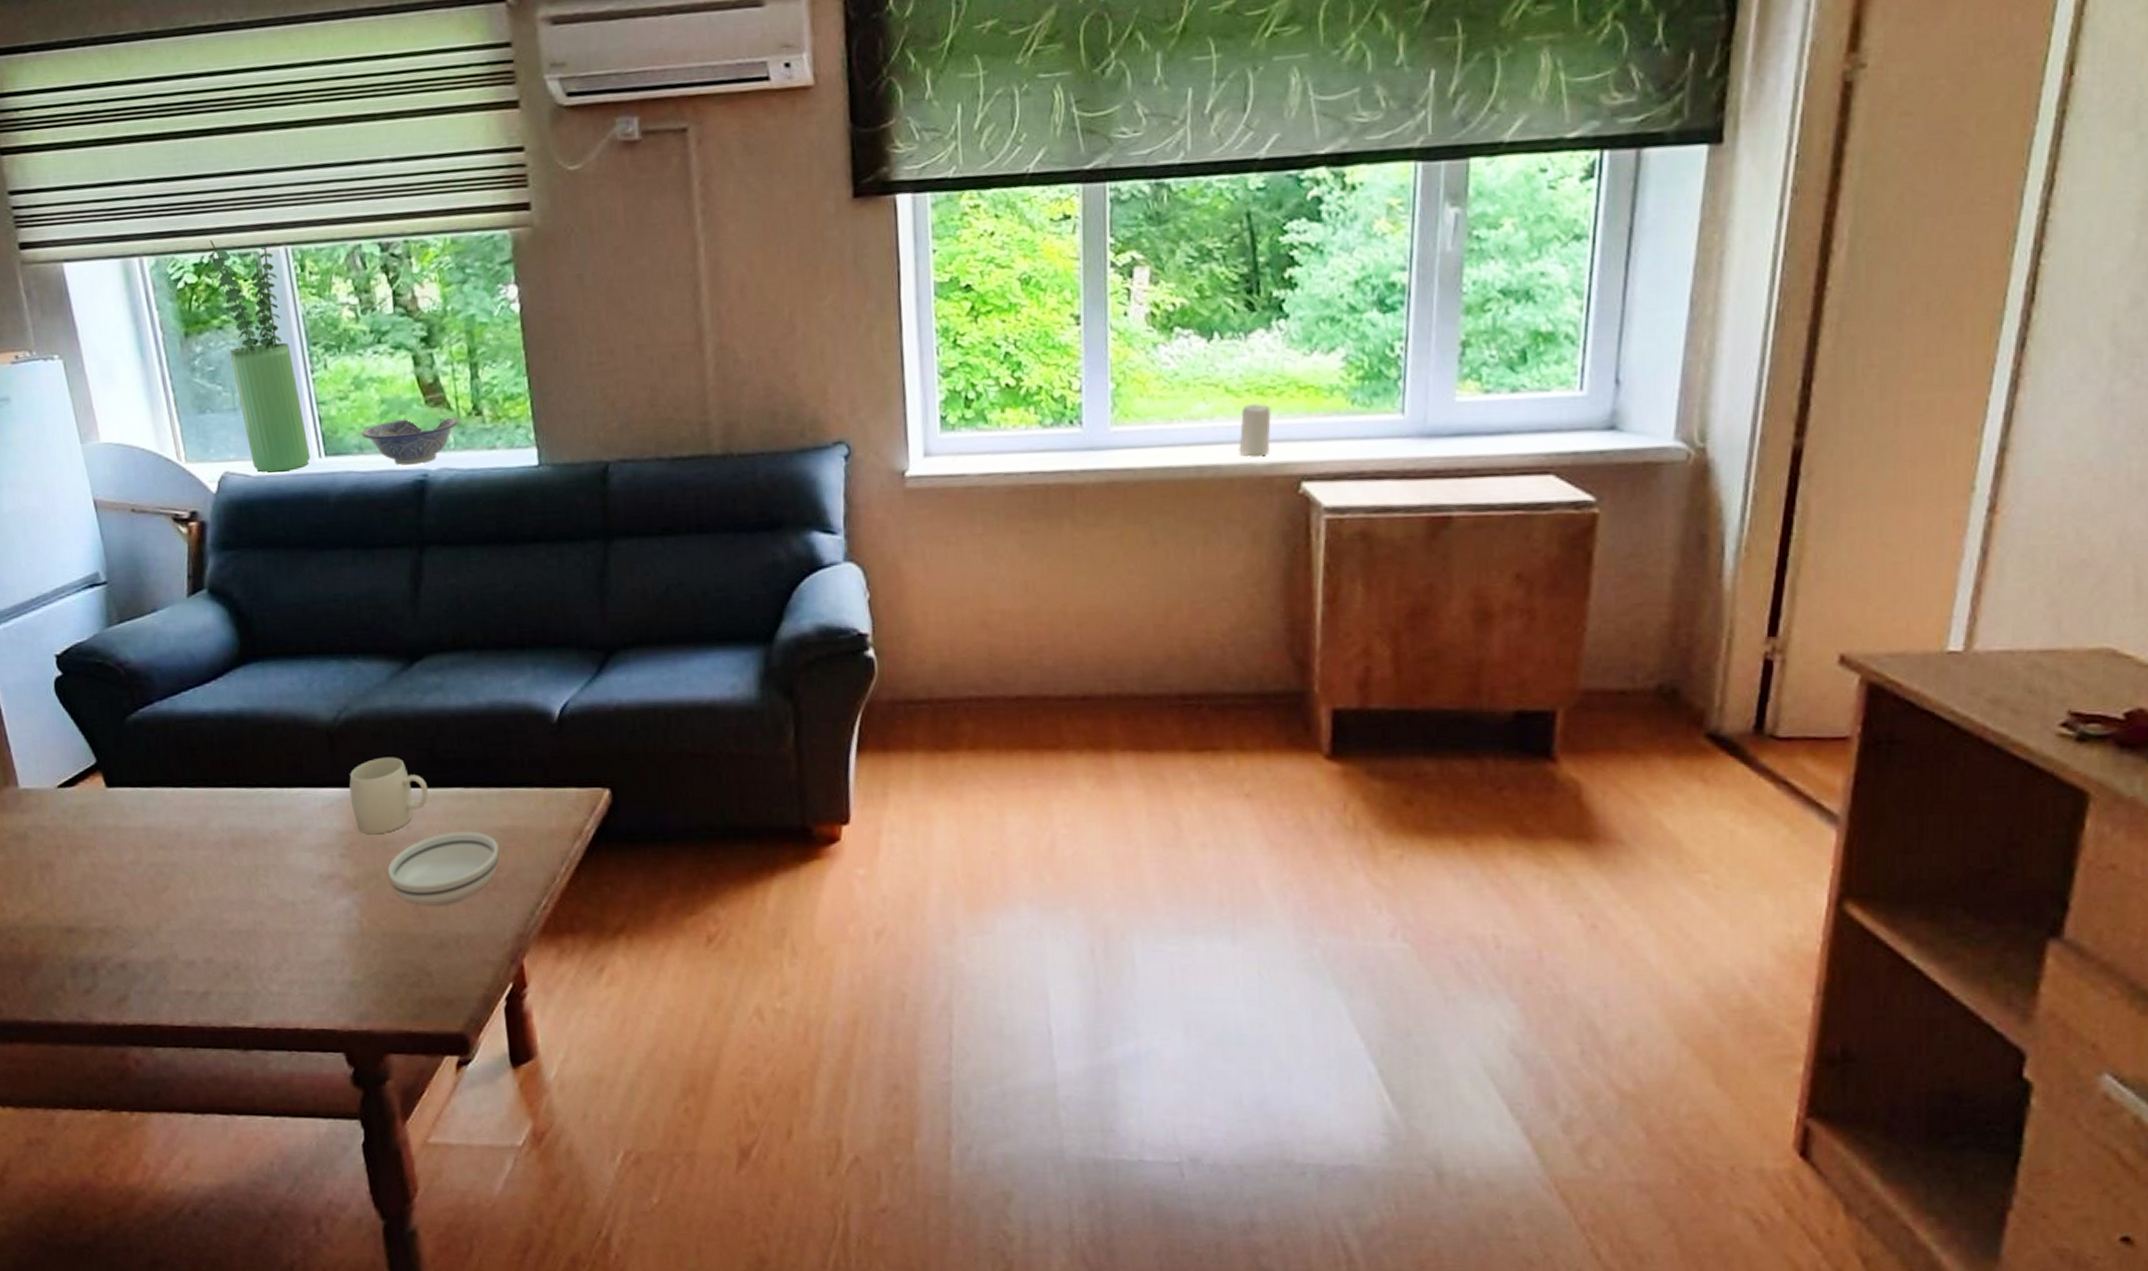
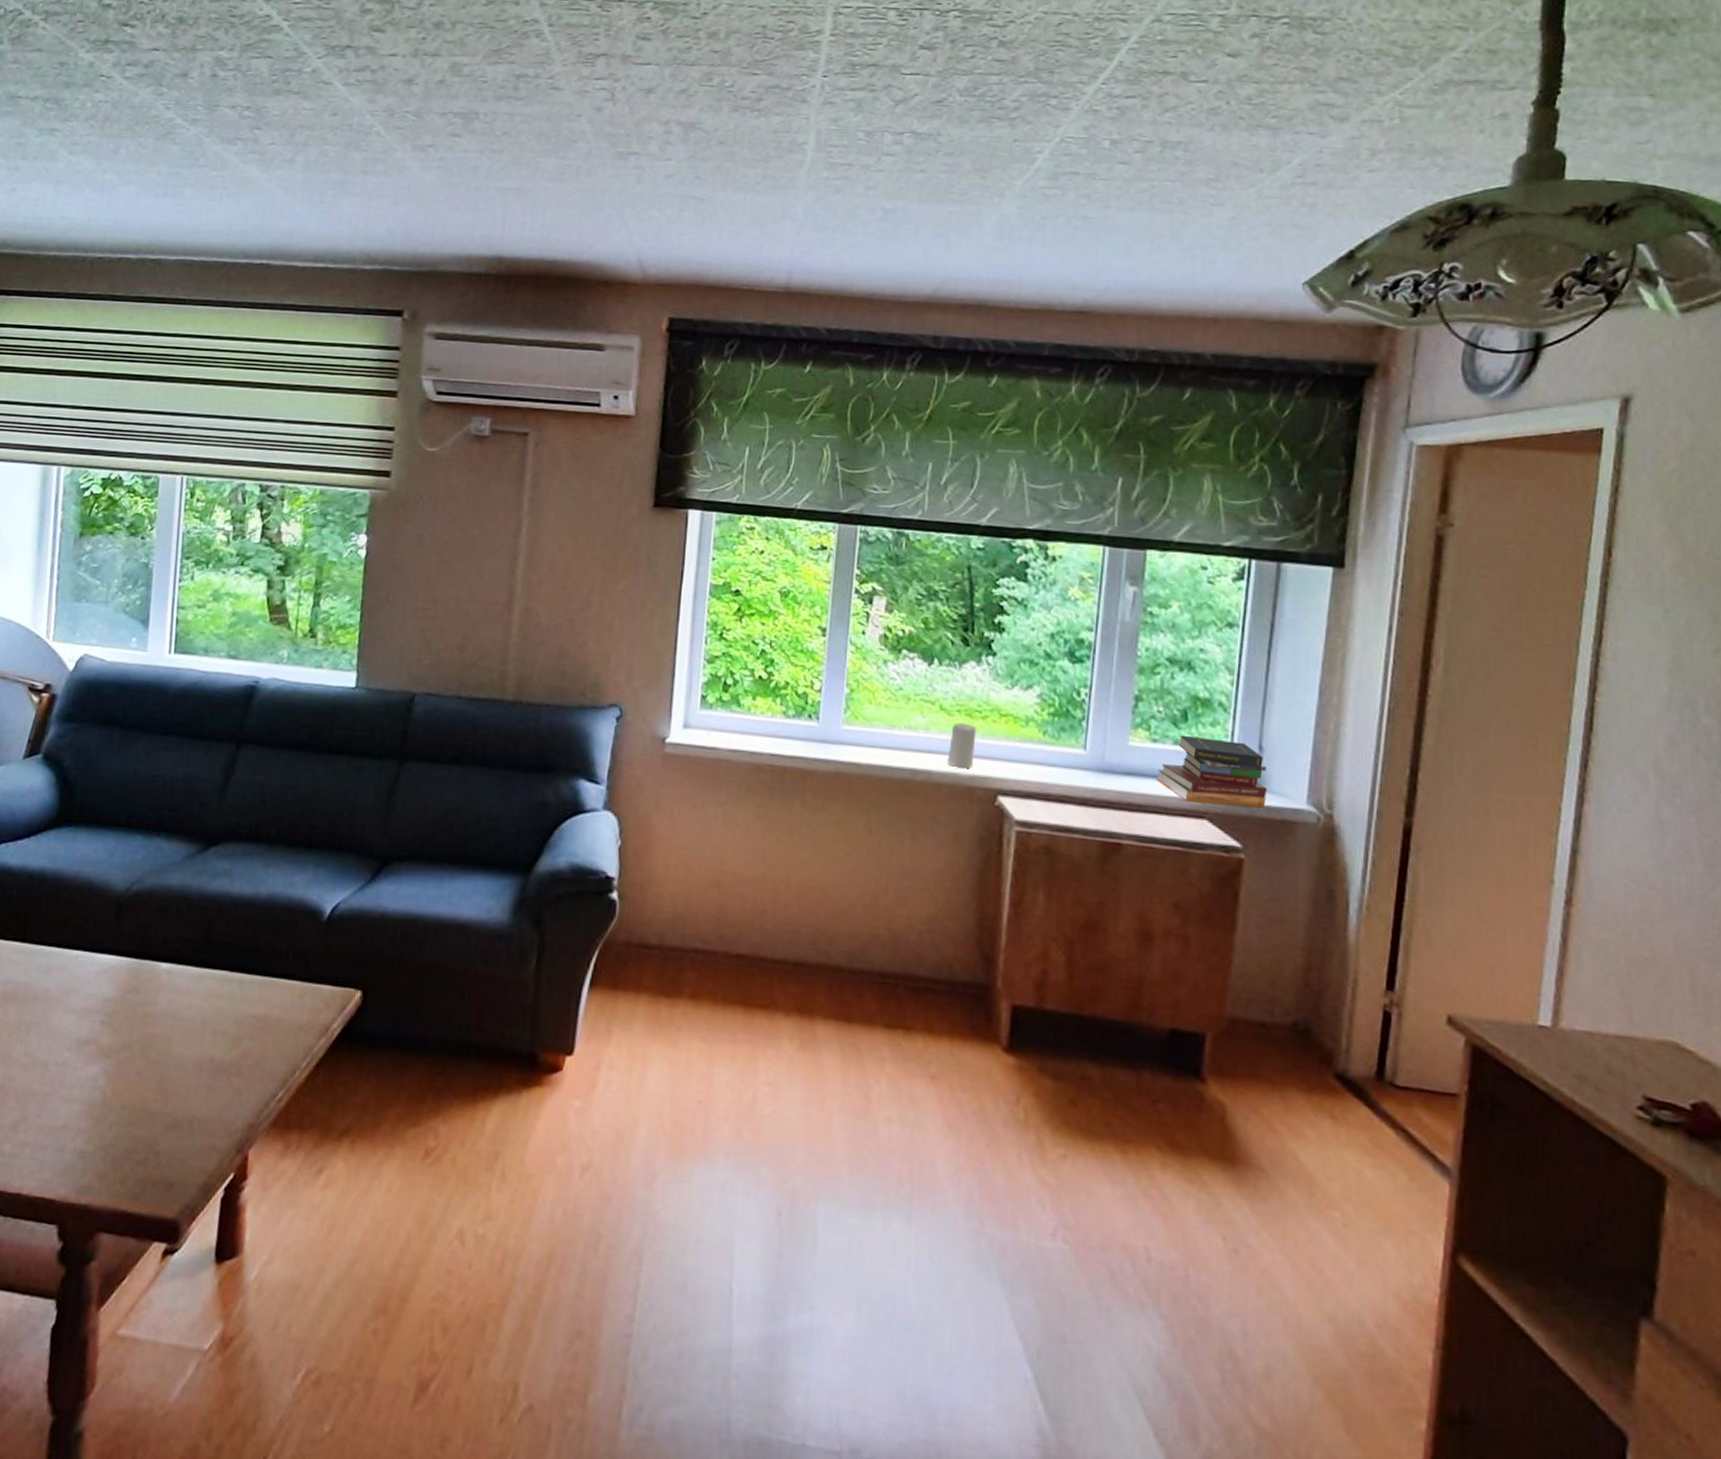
vase: present [207,240,311,473] -> none [110,462,171,661]
mug: present [349,757,429,835] -> none [122,932,197,1006]
decorative bowl: present [360,416,459,467] -> none [209,631,296,673]
bowl: present [387,831,500,906] -> none [141,1013,250,1085]
books: none [1491,378,1626,457] -> present [1156,734,1267,808]

